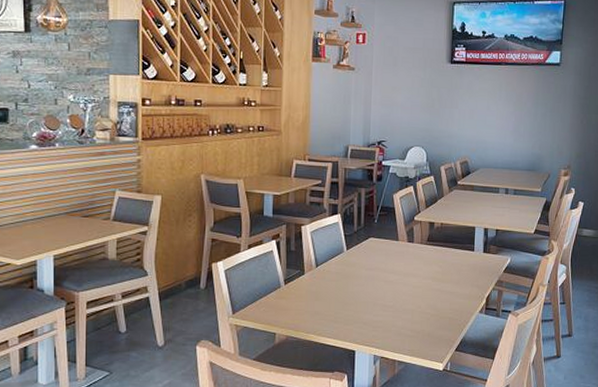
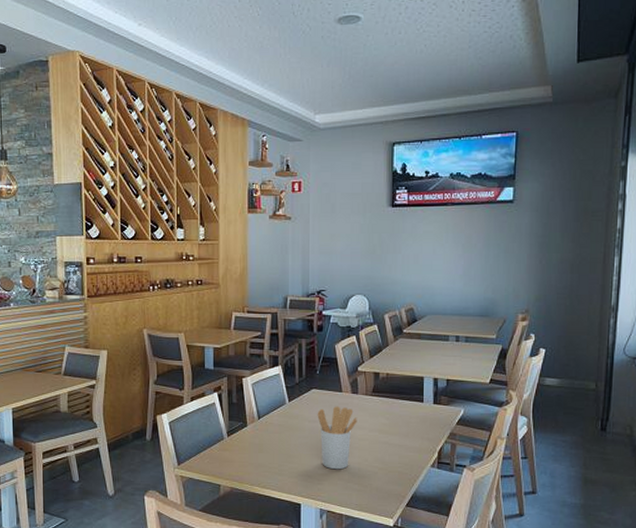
utensil holder: none [374,254,412,317] -> present [317,406,357,470]

